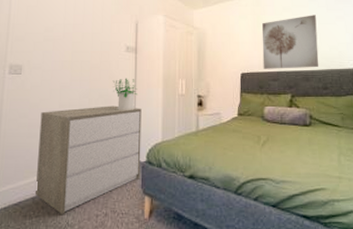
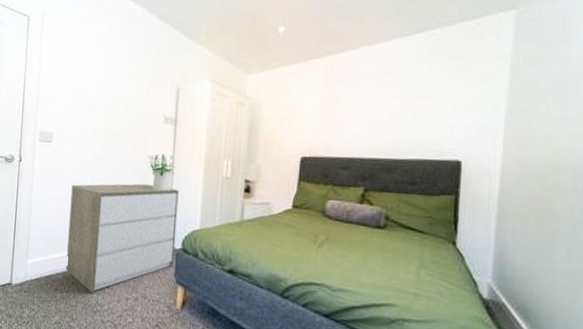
wall art: present [262,15,319,69] -> none [330,85,412,157]

